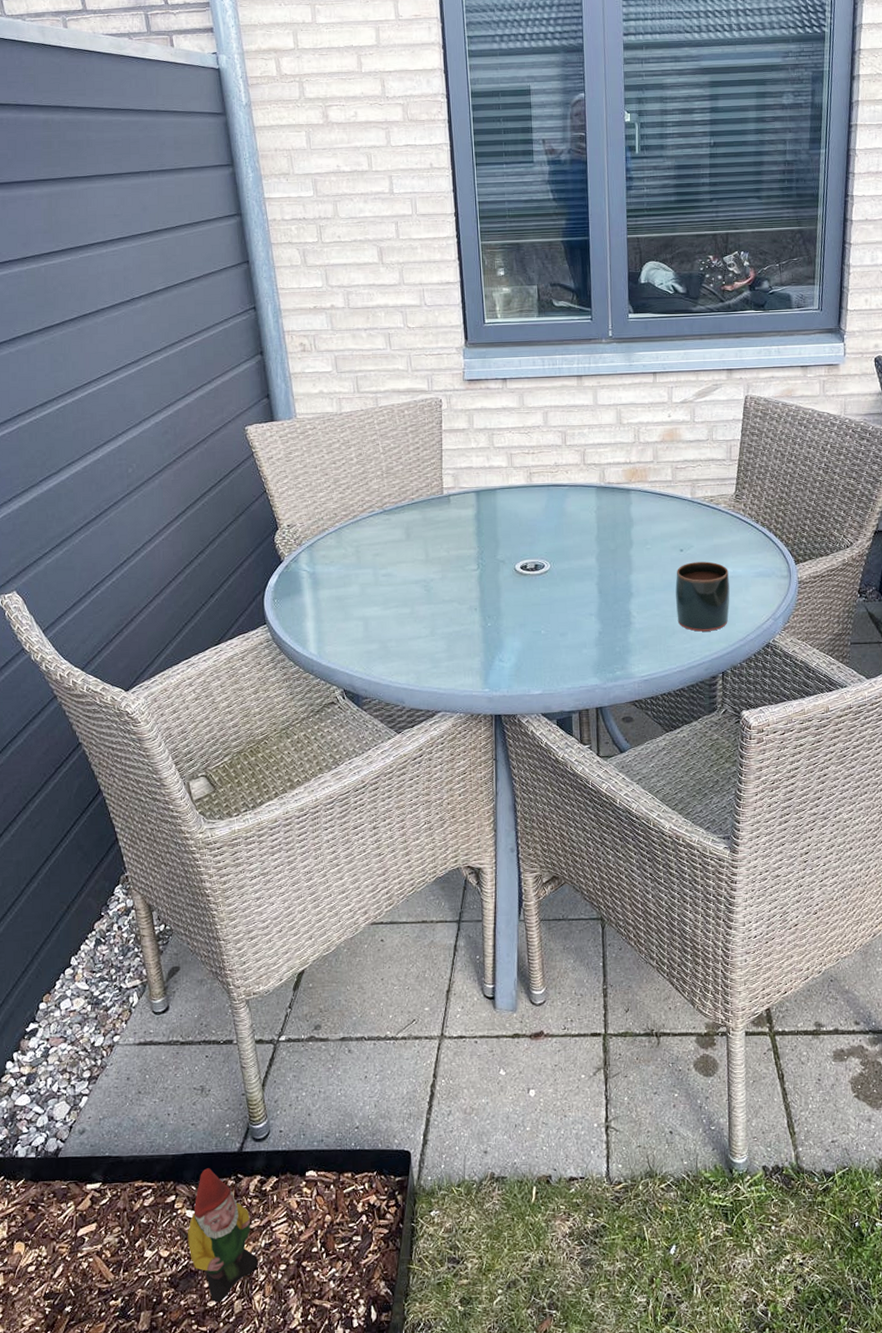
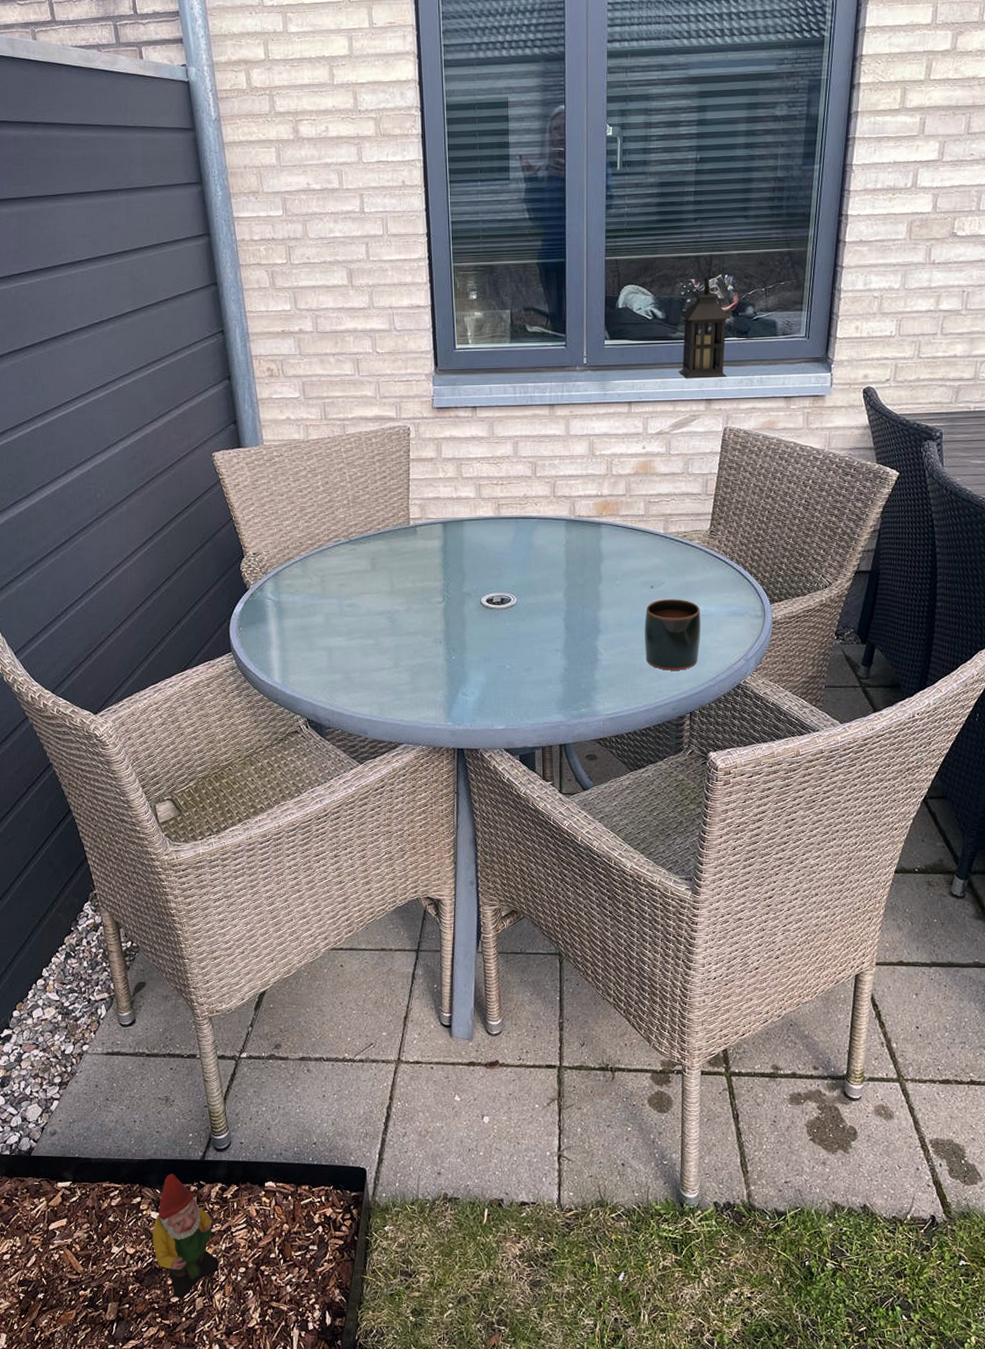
lantern: none [700,254,748,350] -> present [679,277,731,379]

